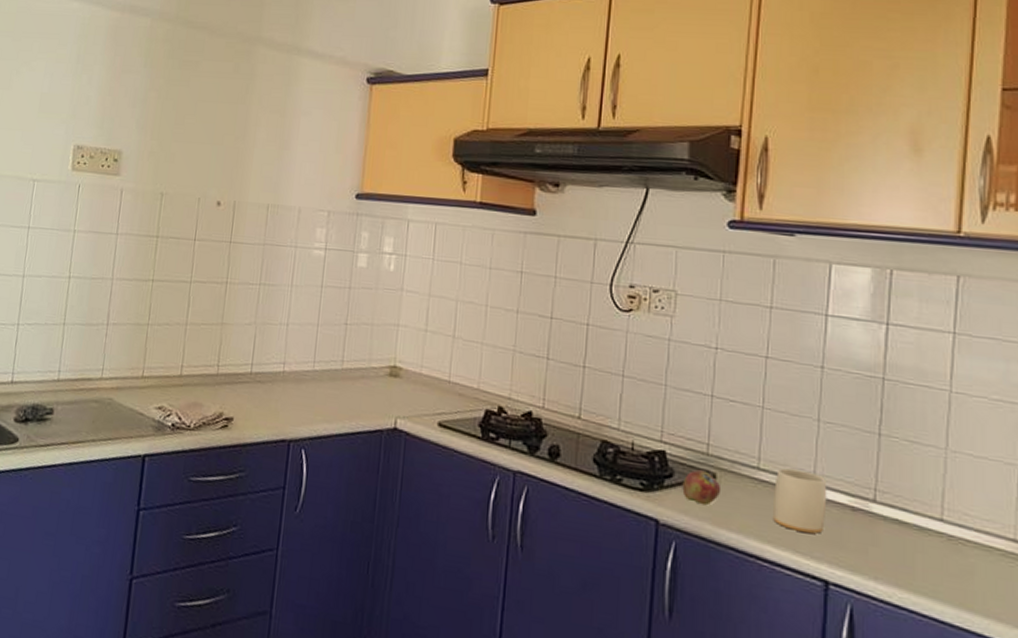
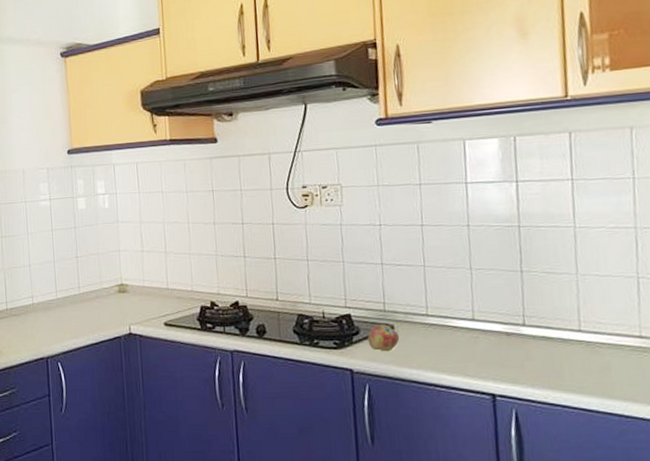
mug: present [773,468,827,534] -> none [441,310,487,359]

